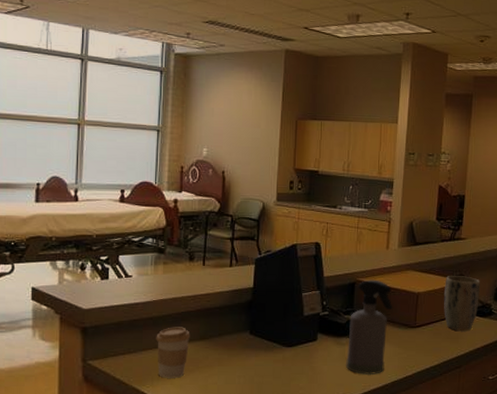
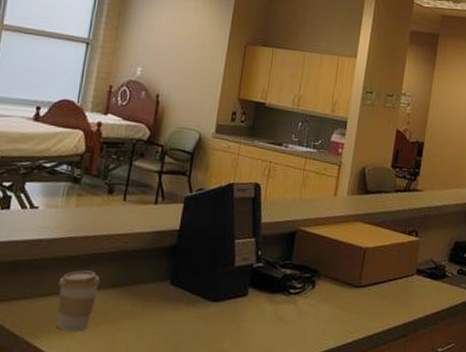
spray bottle: present [345,279,393,376] -> none [277,229,337,340]
plant pot: present [443,276,480,330] -> none [393,231,435,294]

